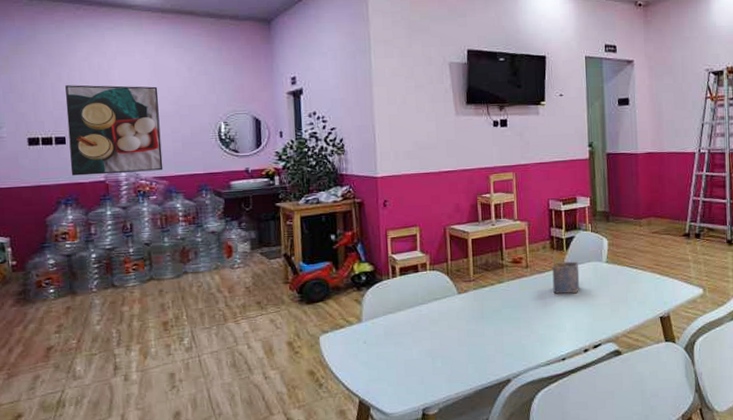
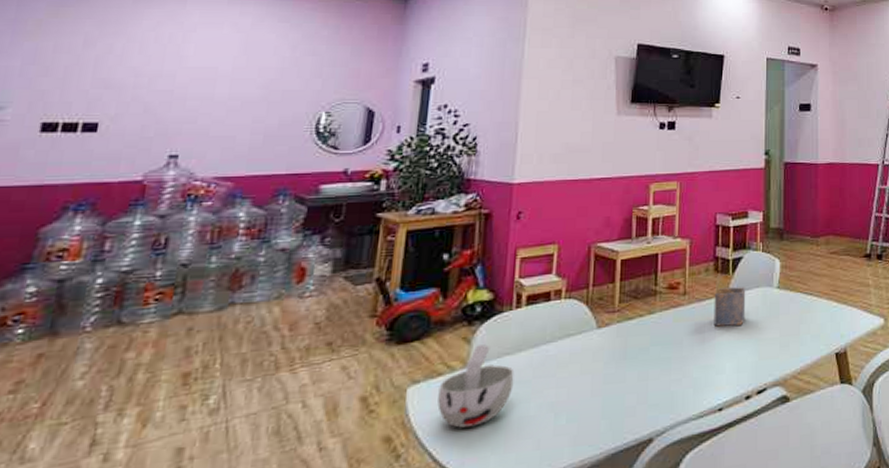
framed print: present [65,85,163,176] -> none [94,59,245,173]
cup: none [342,305,398,366] -> present [437,344,515,428]

